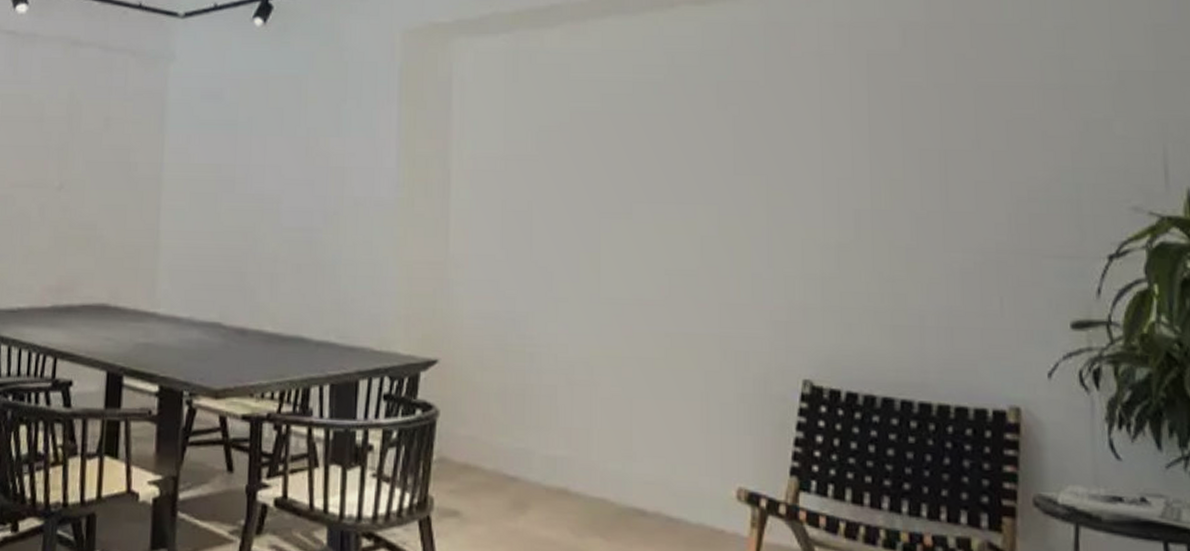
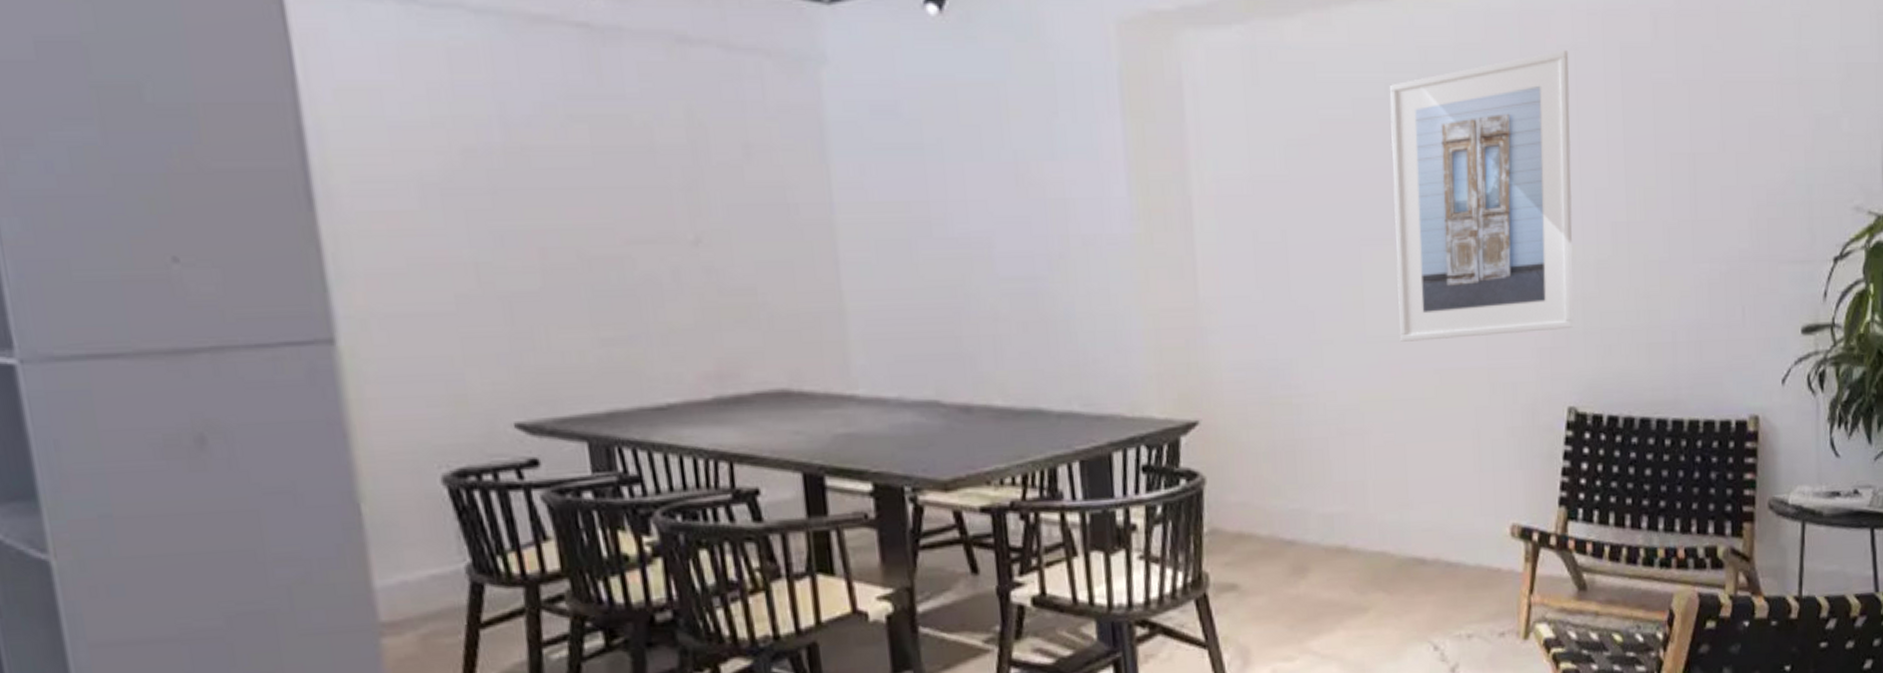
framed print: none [634,57,814,306] -> present [1390,50,1574,342]

